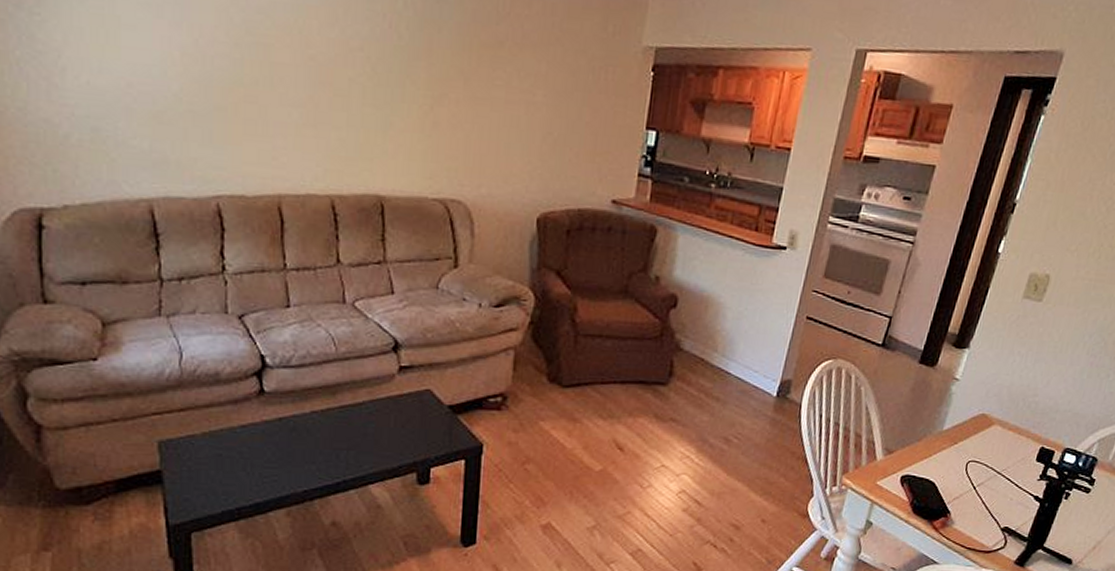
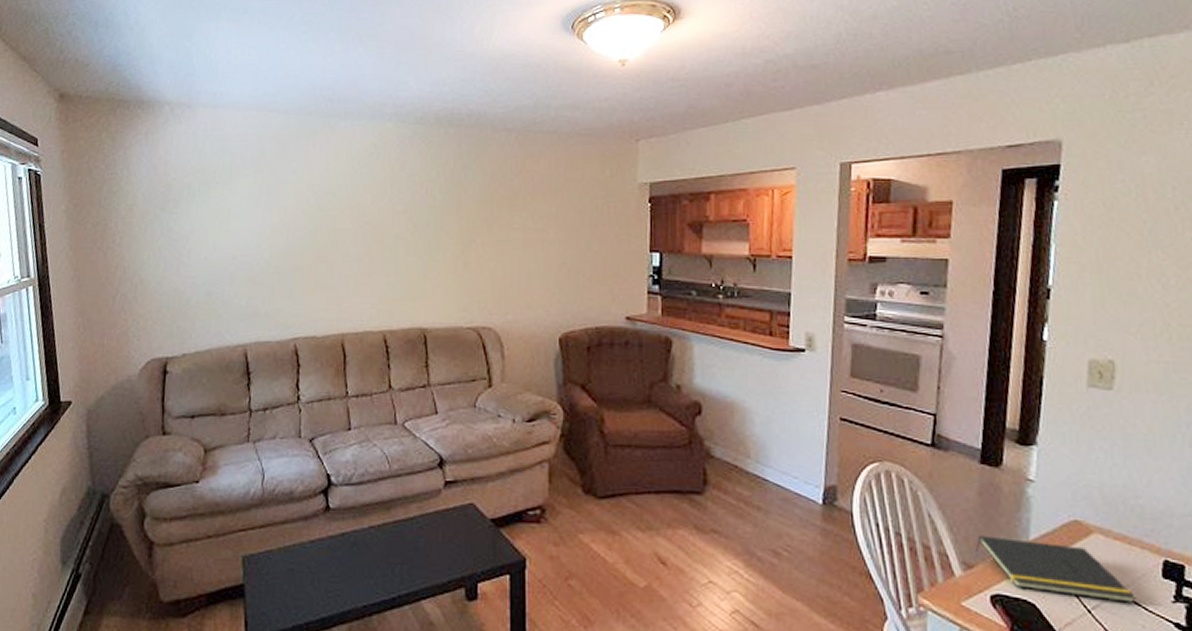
notepad: none [897,426,1013,481] -> present [975,535,1136,603]

